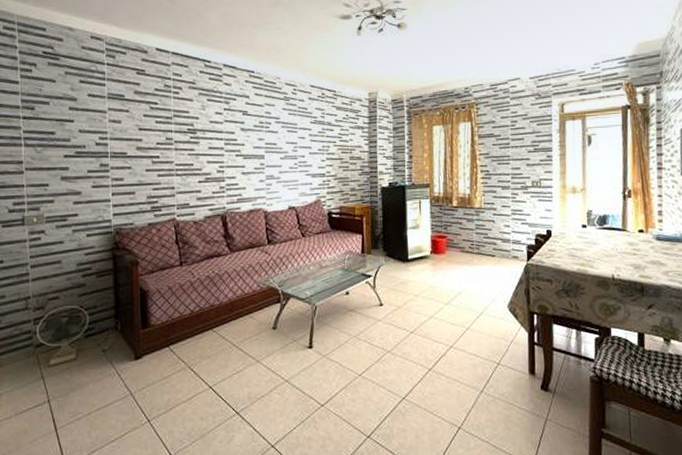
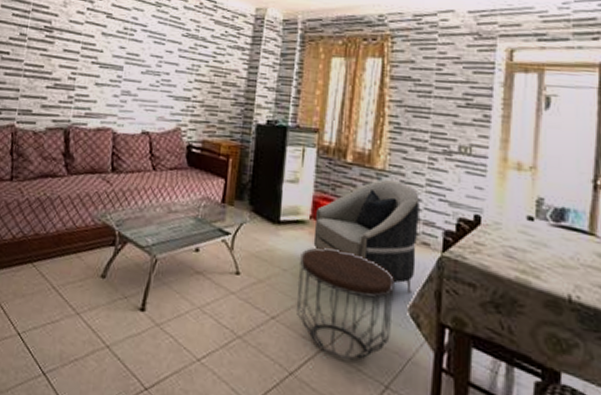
side table: none [427,273,498,351] -> present [295,247,396,361]
armchair: none [434,214,510,306] -> present [313,179,420,299]

